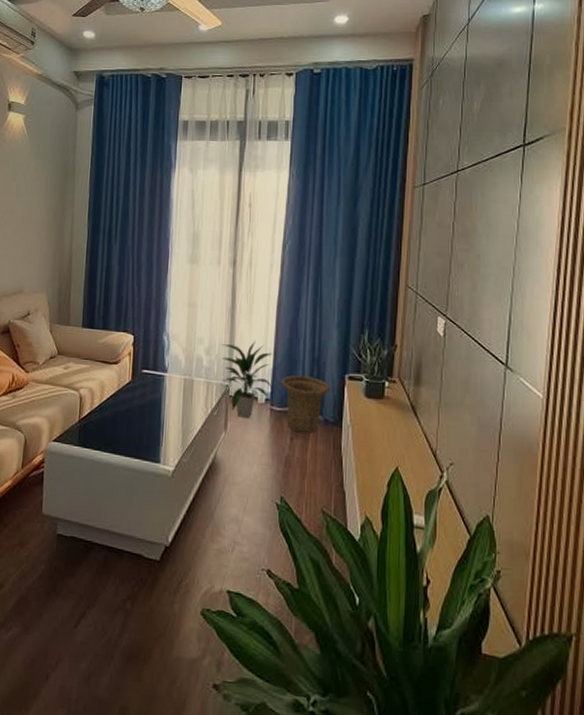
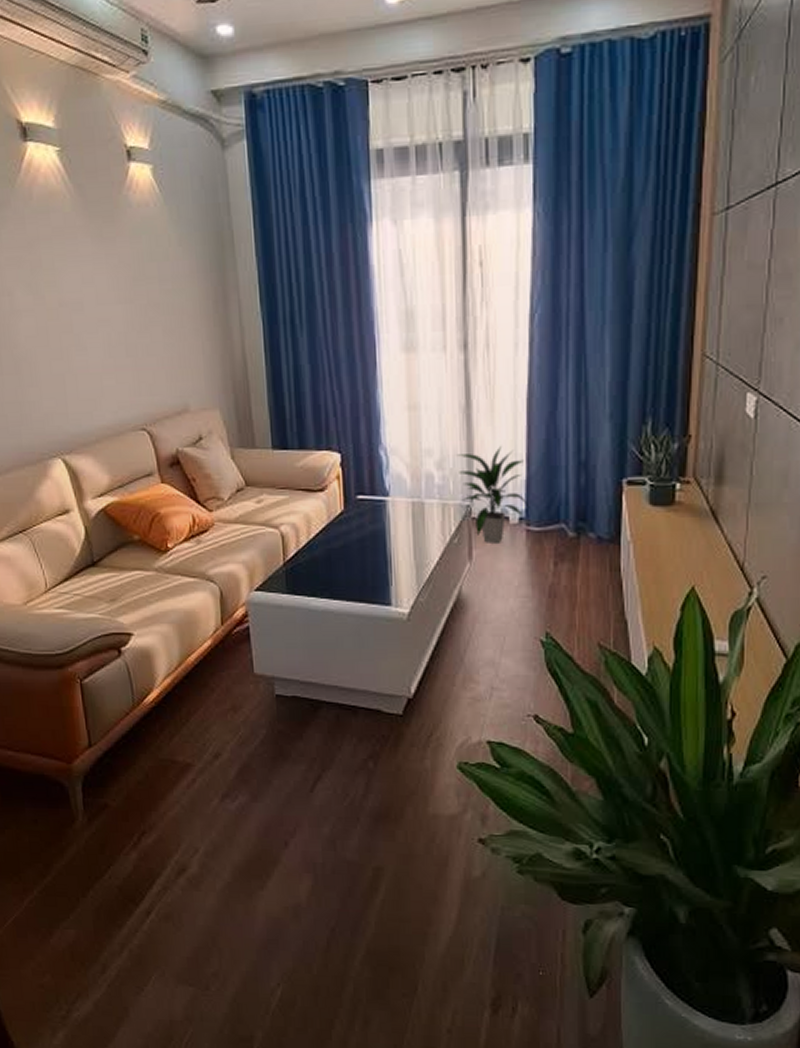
basket: present [281,375,330,434] -> none [538,485,603,556]

